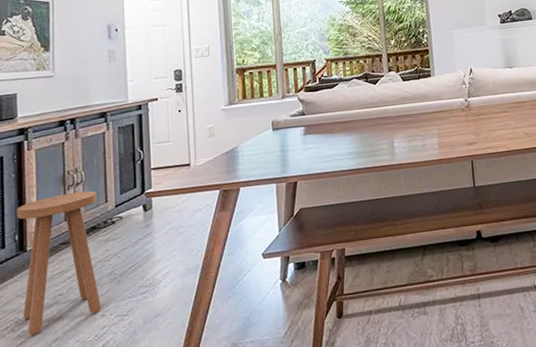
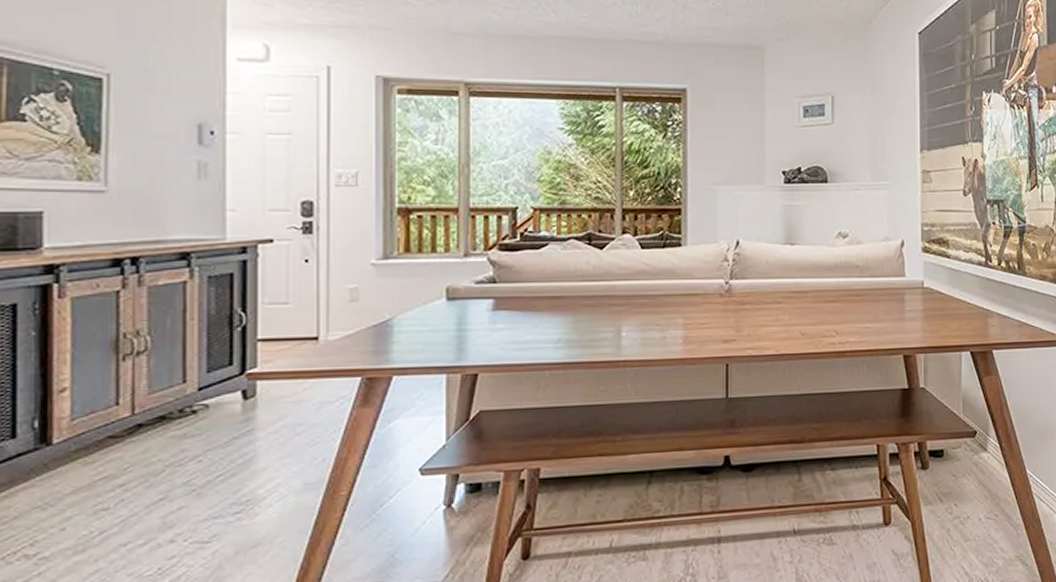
stool: present [17,191,101,336] -> none [38,364,169,564]

